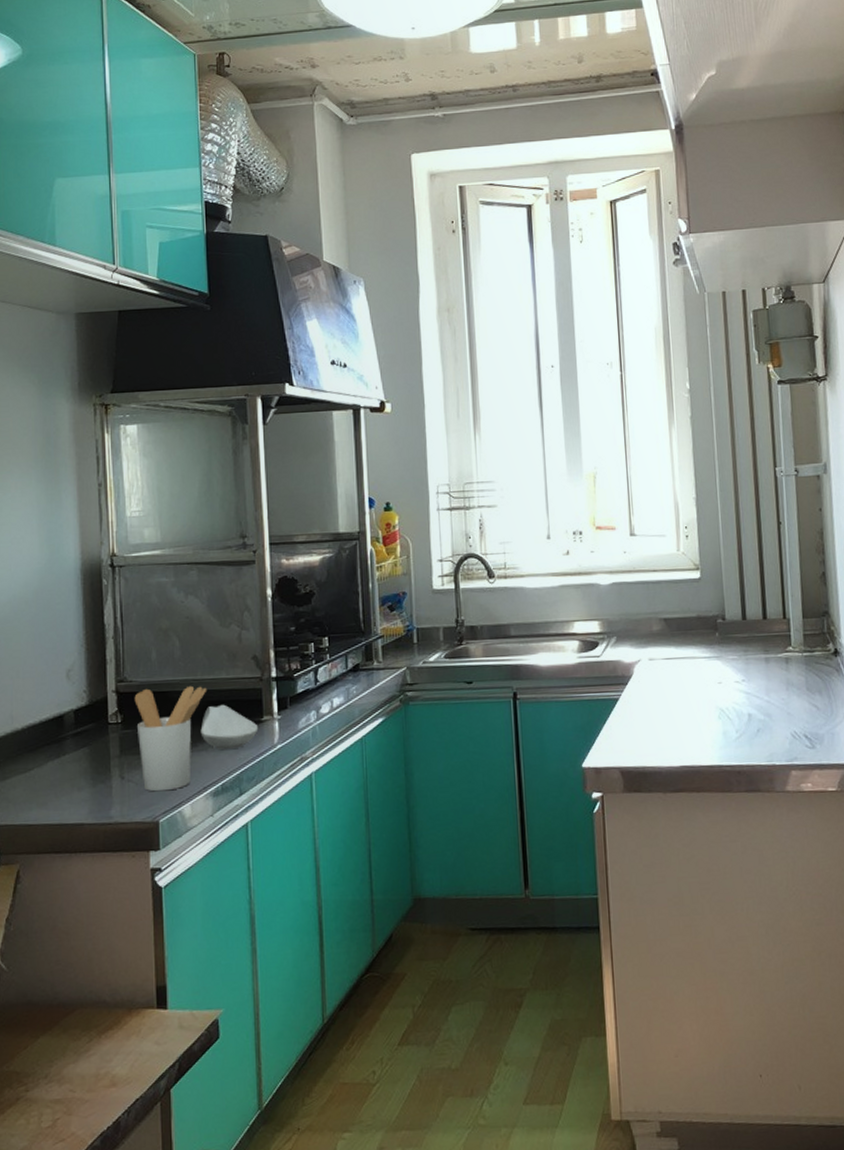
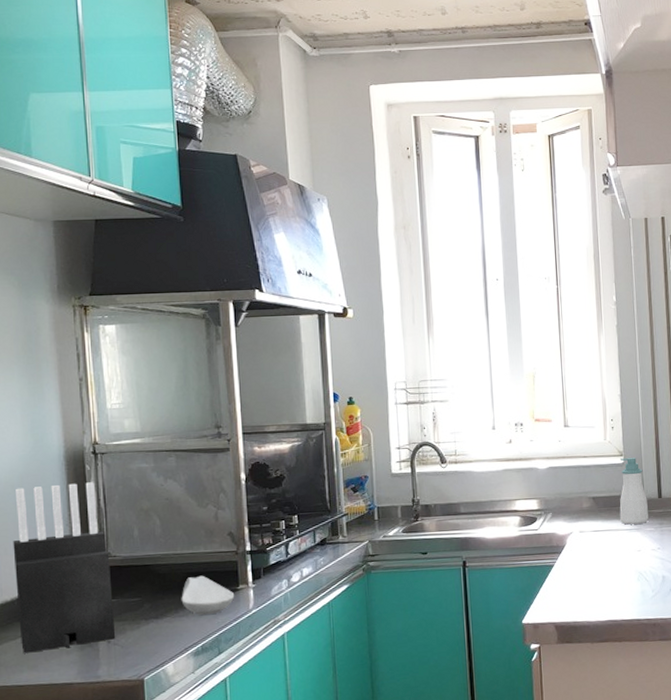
knife block: none [25,598,130,789] -> present [13,482,116,654]
utensil holder: present [134,685,207,792] -> none [118,559,187,653]
soap bottle: none [695,572,731,652] -> present [619,458,649,525]

